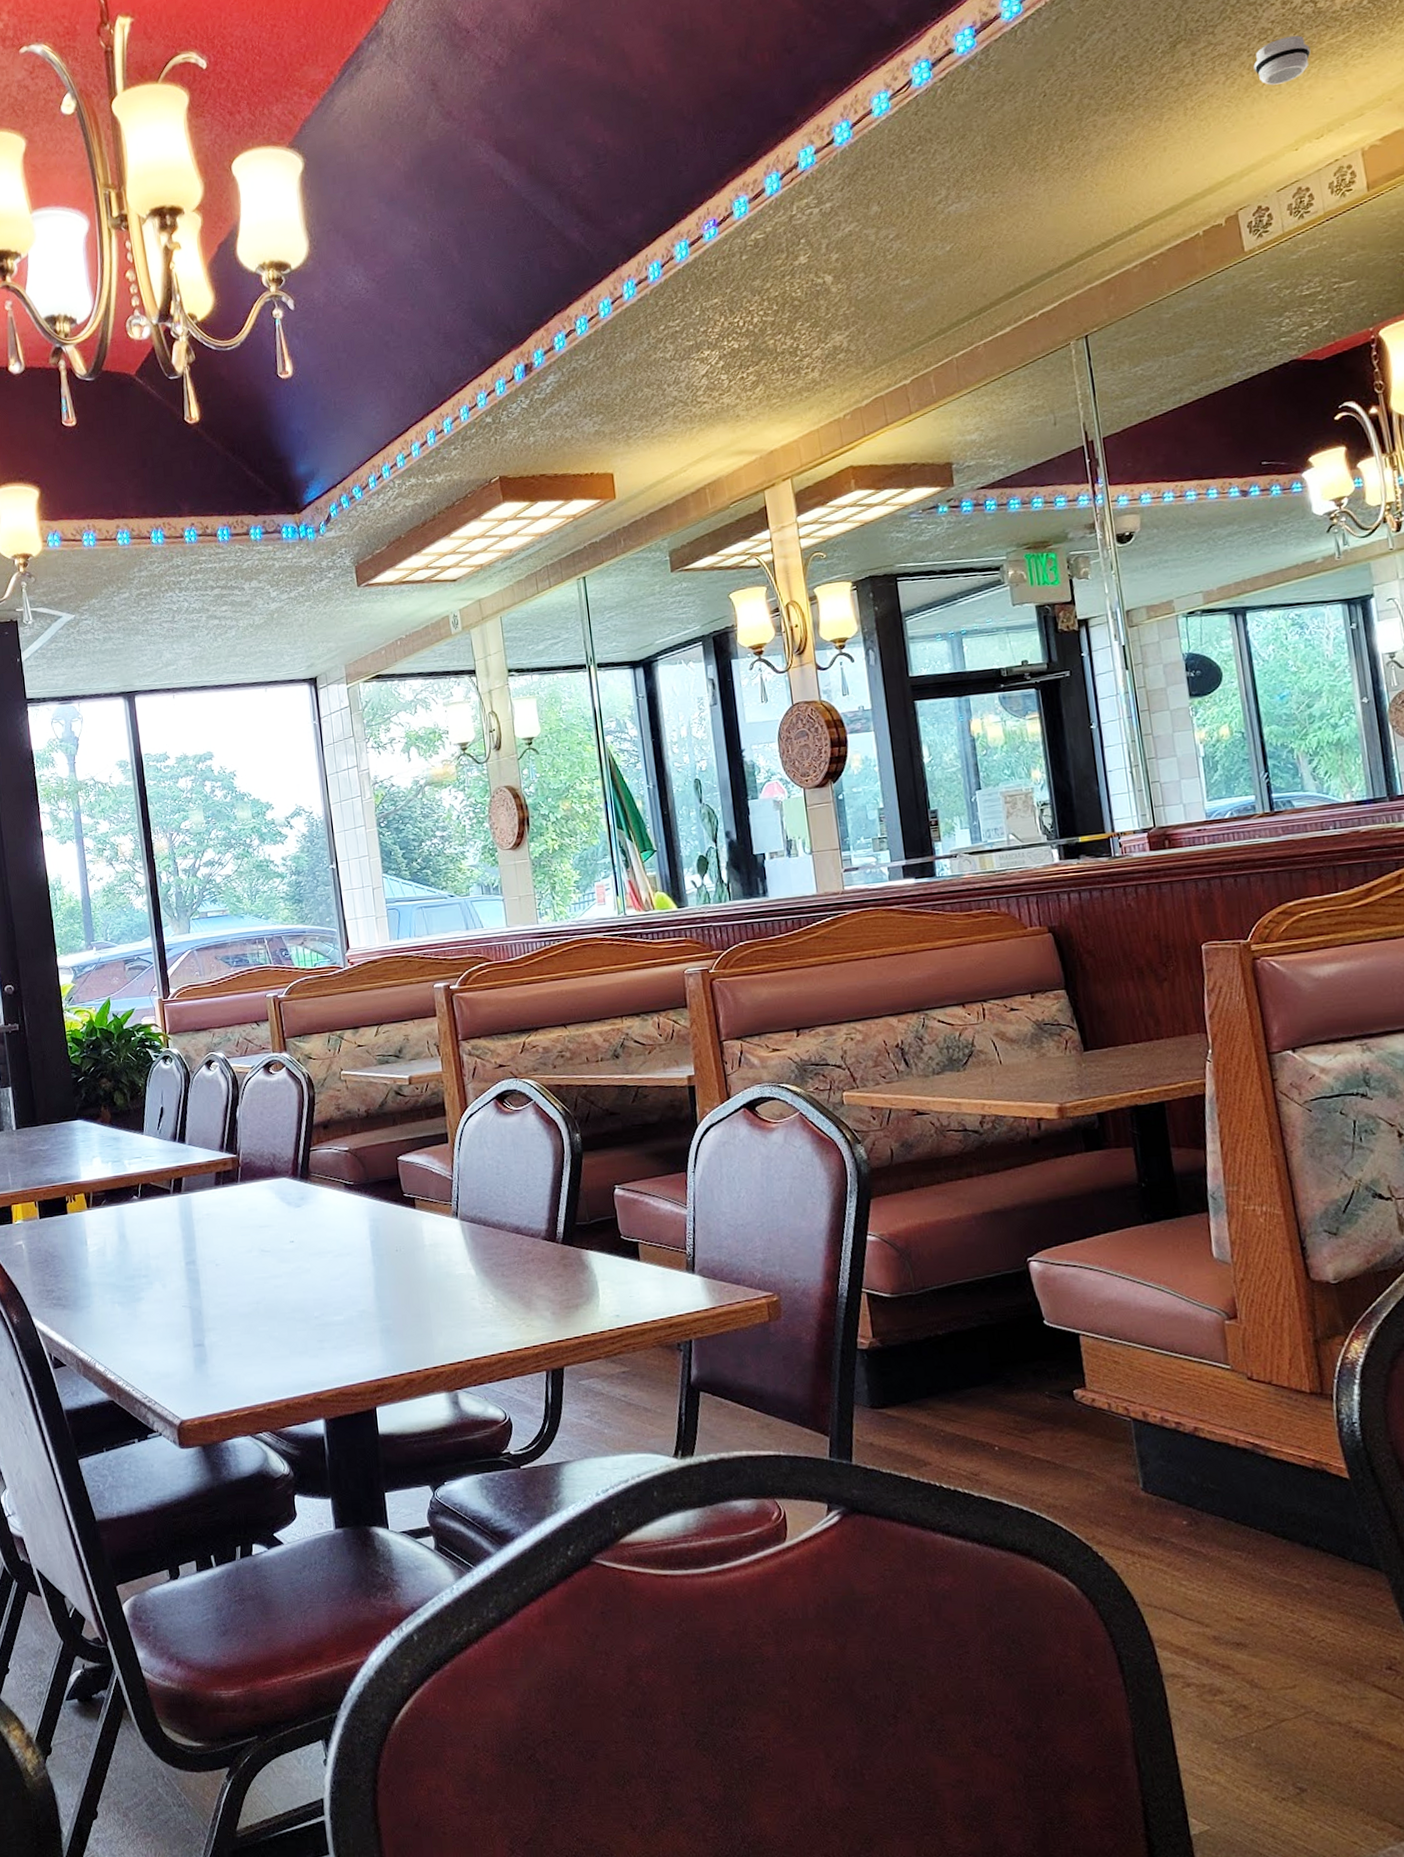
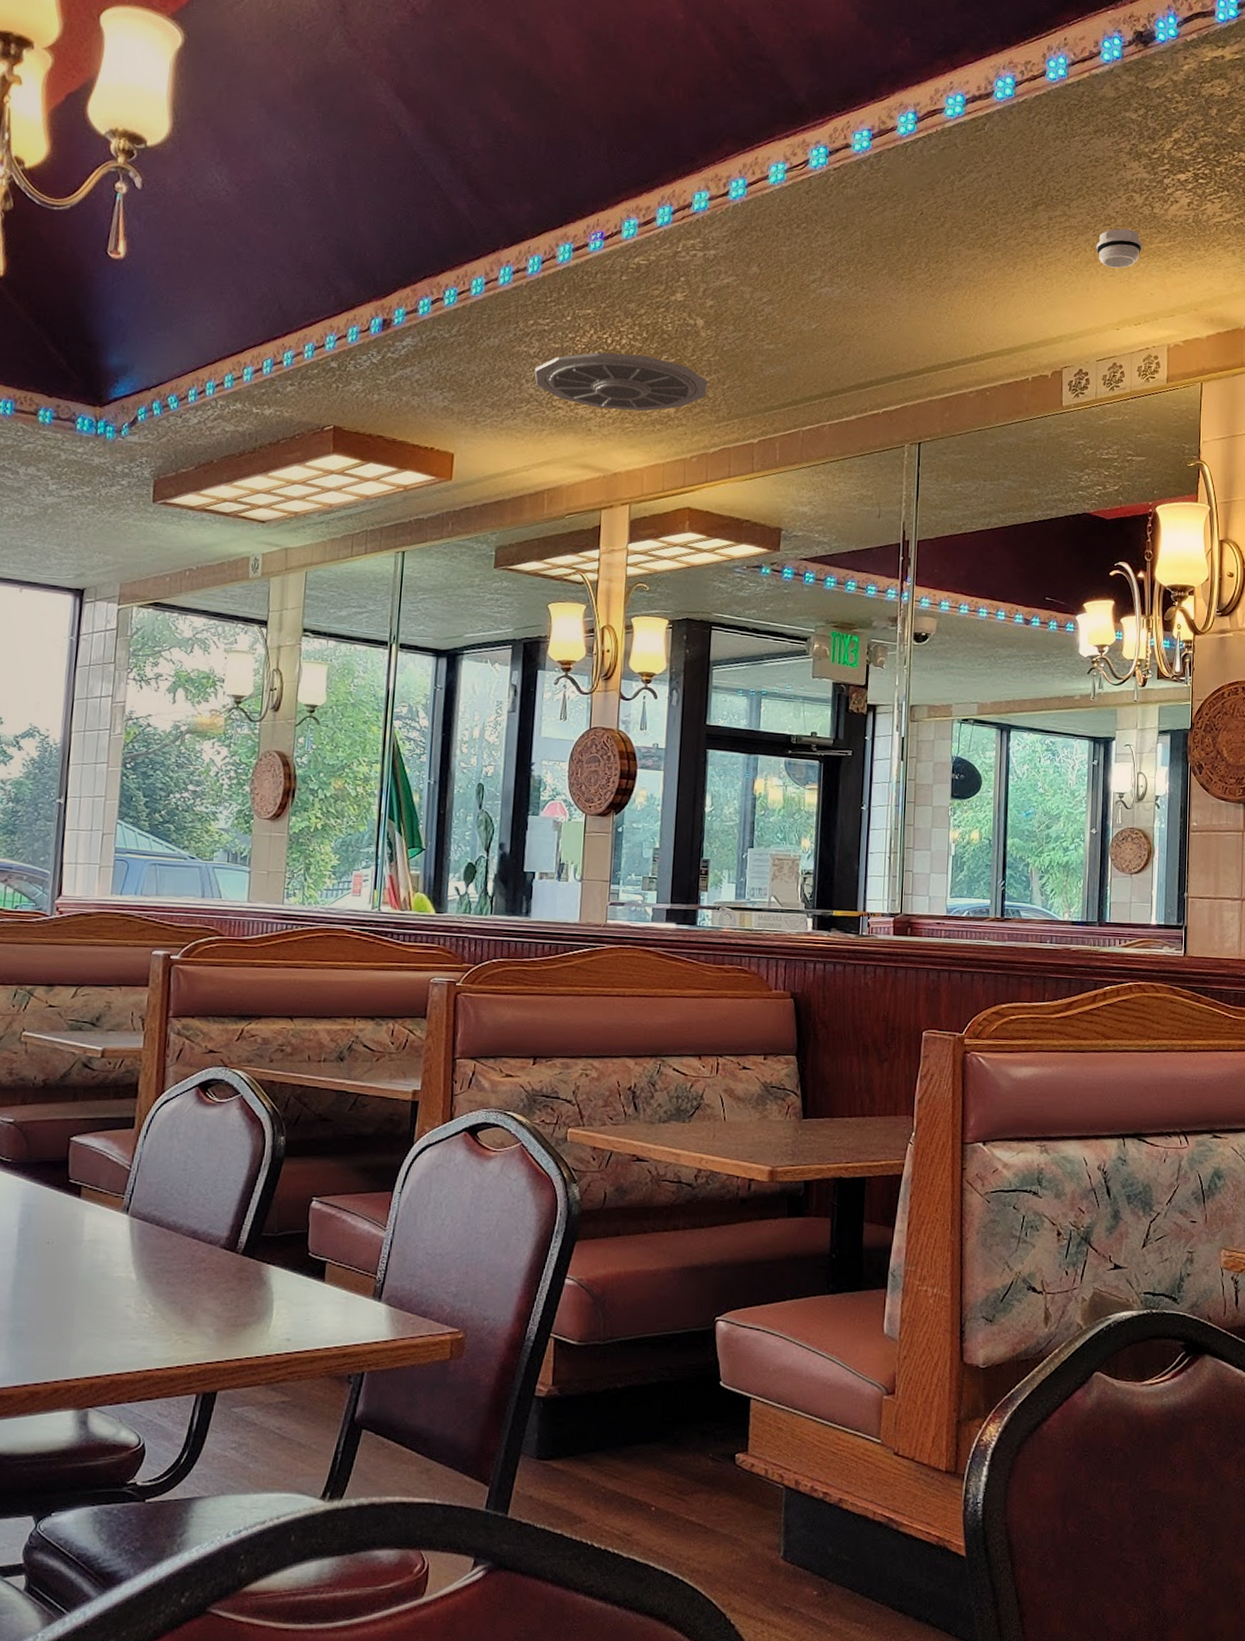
ceiling vent: none [673,326,848,394] -> present [534,352,707,412]

